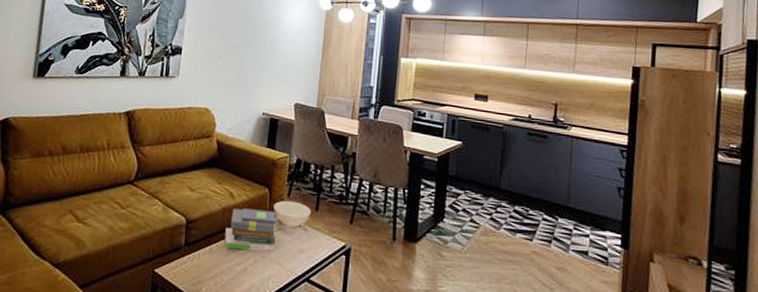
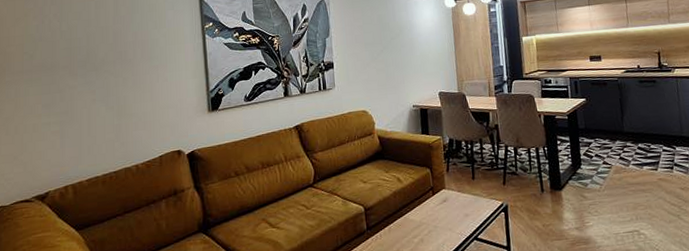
books: present [224,208,277,251] -> none [399,186,444,226]
bowl: present [273,200,312,228] -> none [436,175,470,198]

